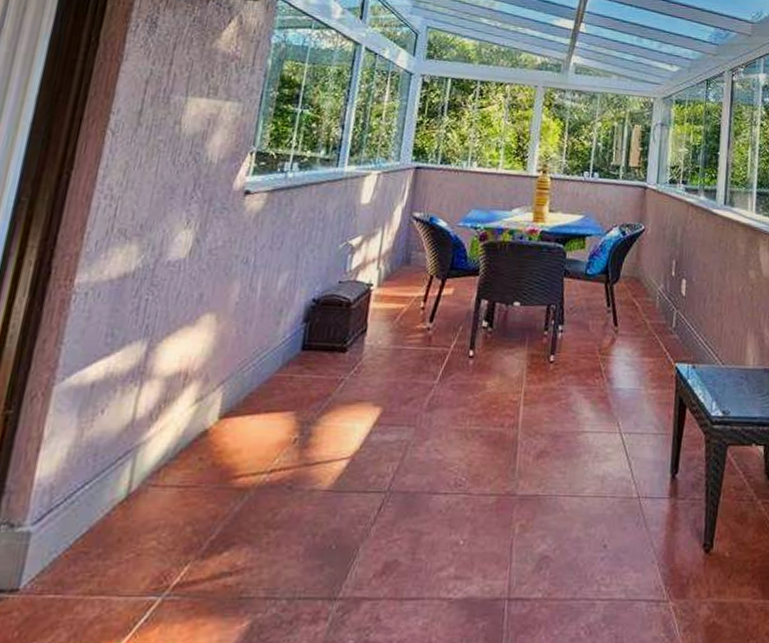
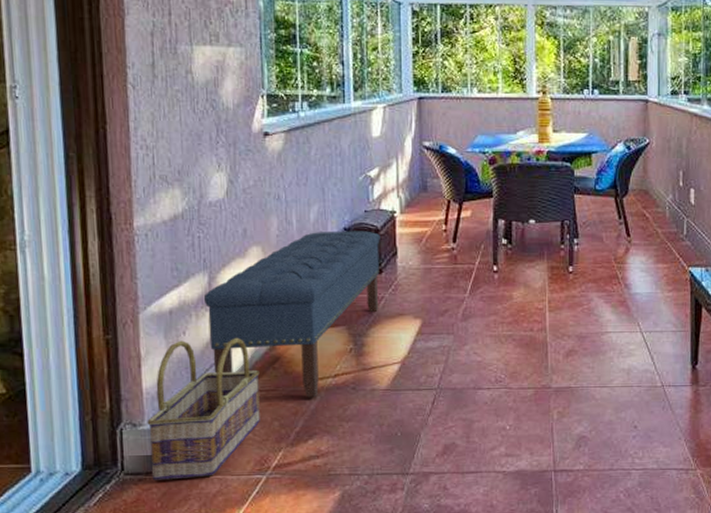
basket: none [17,419,183,600] -> present [147,337,260,480]
bench: none [127,301,352,498] -> present [203,231,380,398]

